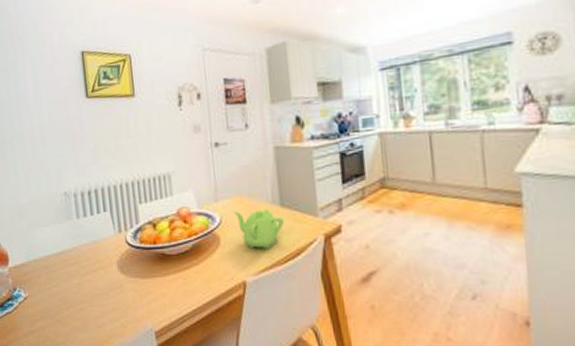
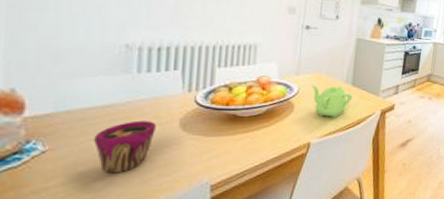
cup: none [56,265,100,318] -> present [94,120,156,173]

